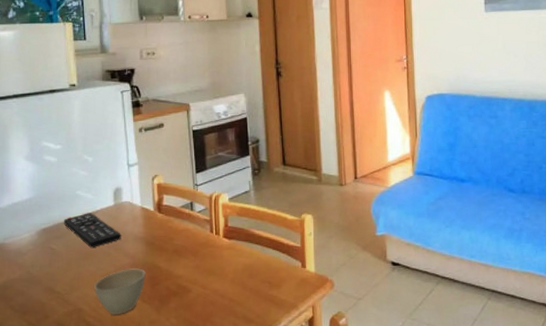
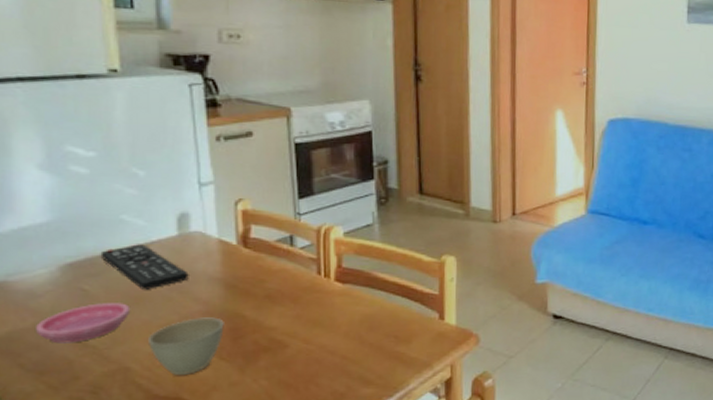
saucer: none [22,258,83,290] -> present [36,303,131,344]

